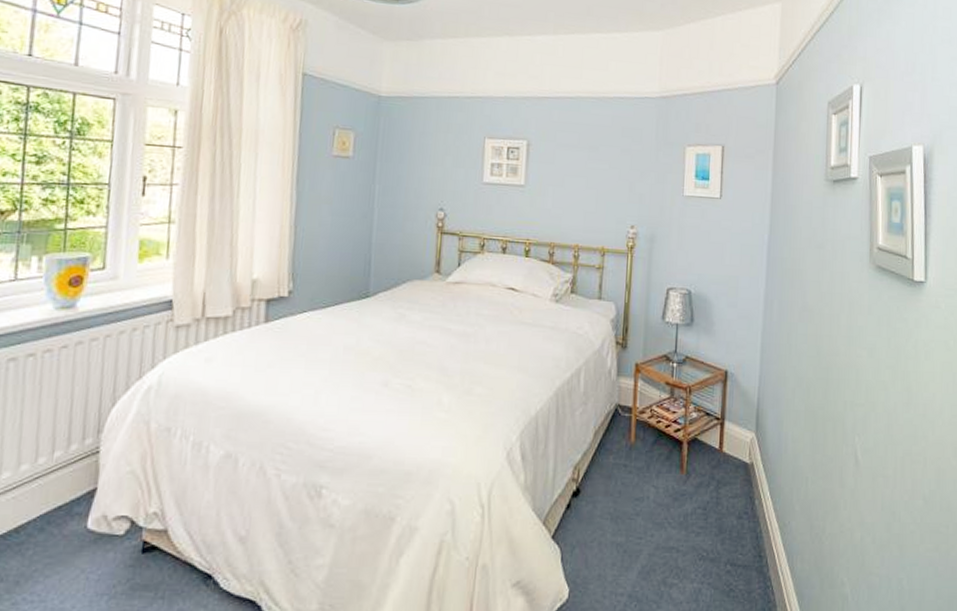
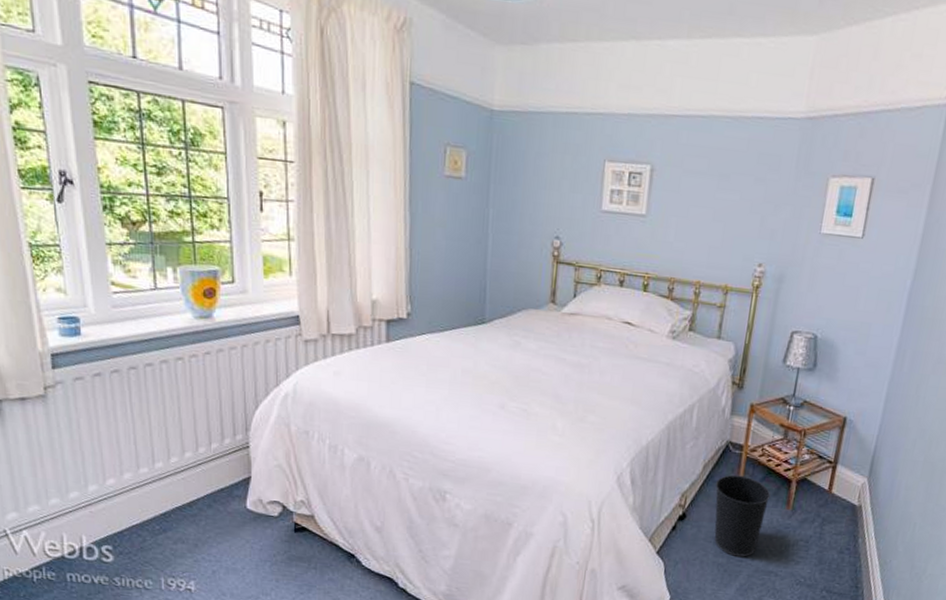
wastebasket: none [607,440,664,533] -> present [714,474,771,557]

